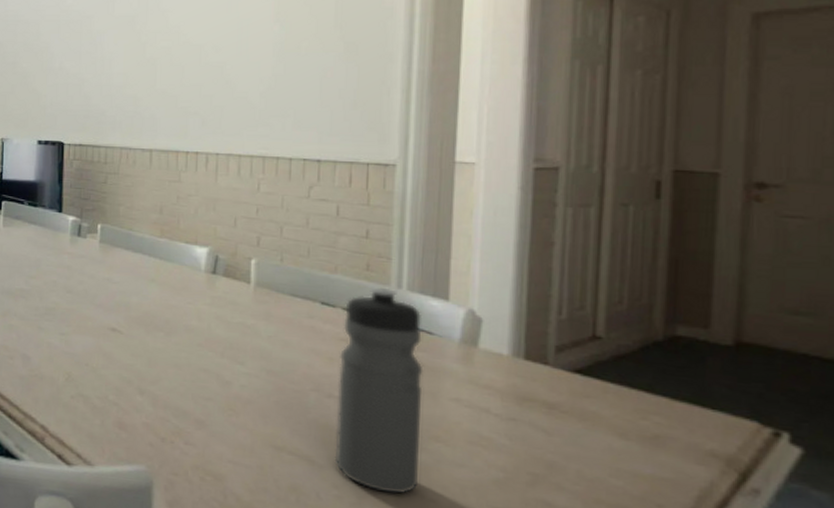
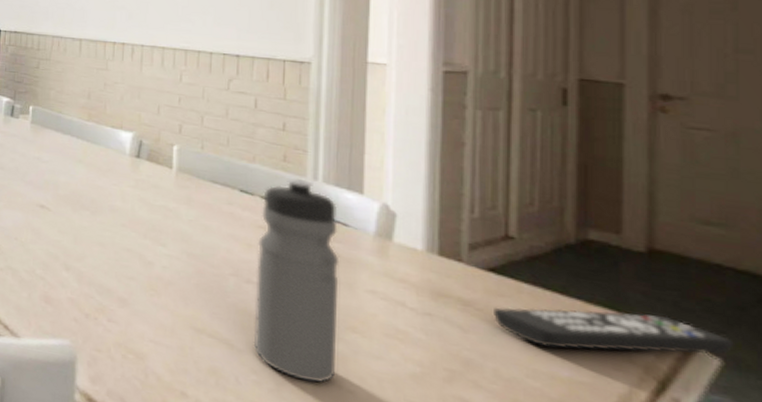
remote control: none [579,407,816,446] -> present [494,307,734,355]

